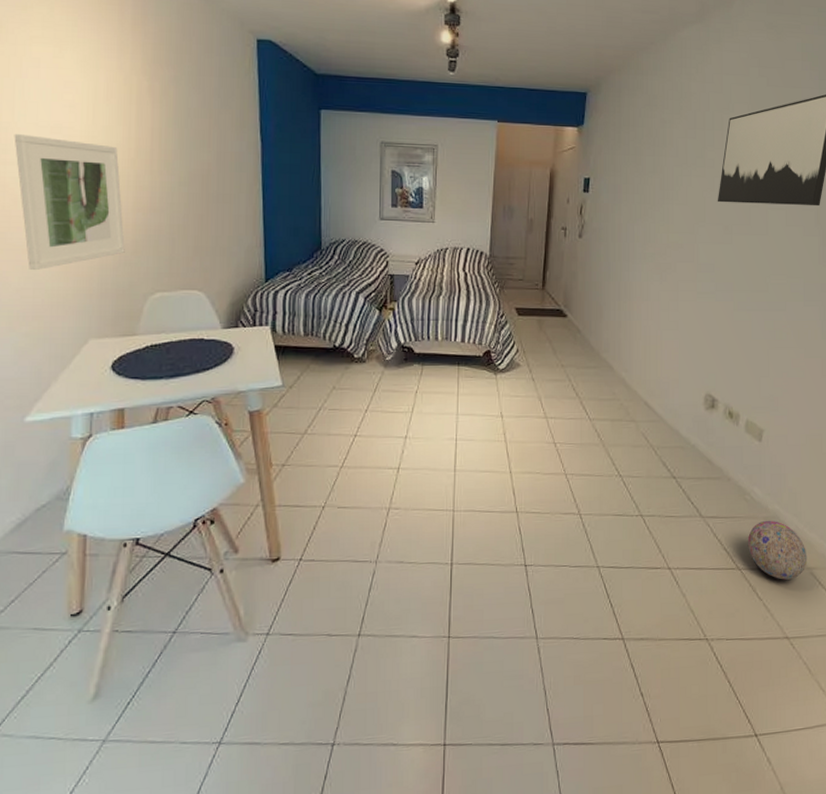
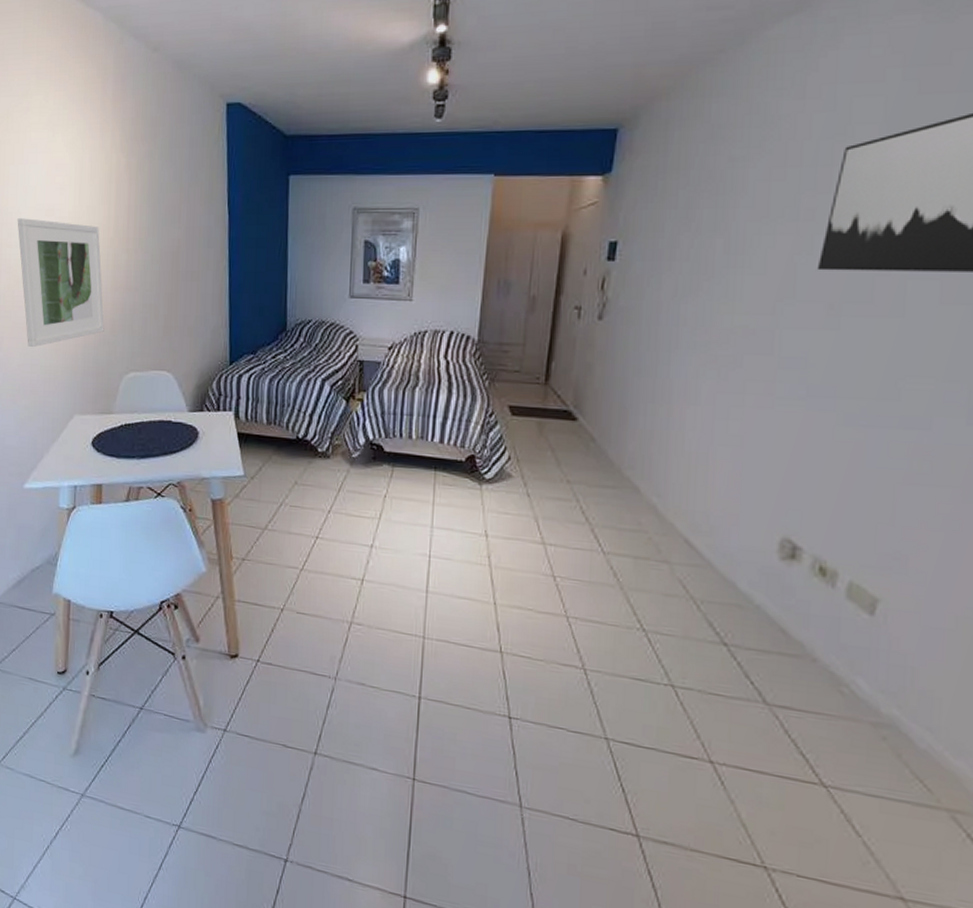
decorative ball: present [747,520,808,580] -> none [840,727,948,819]

